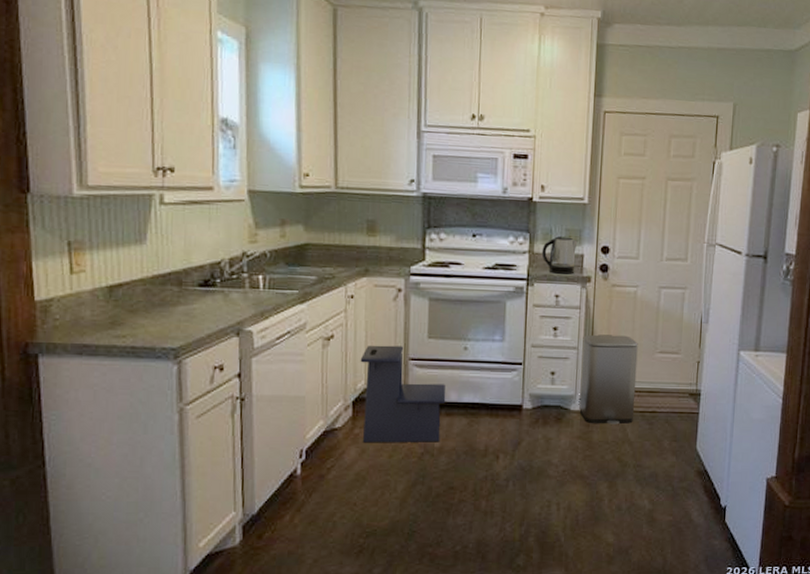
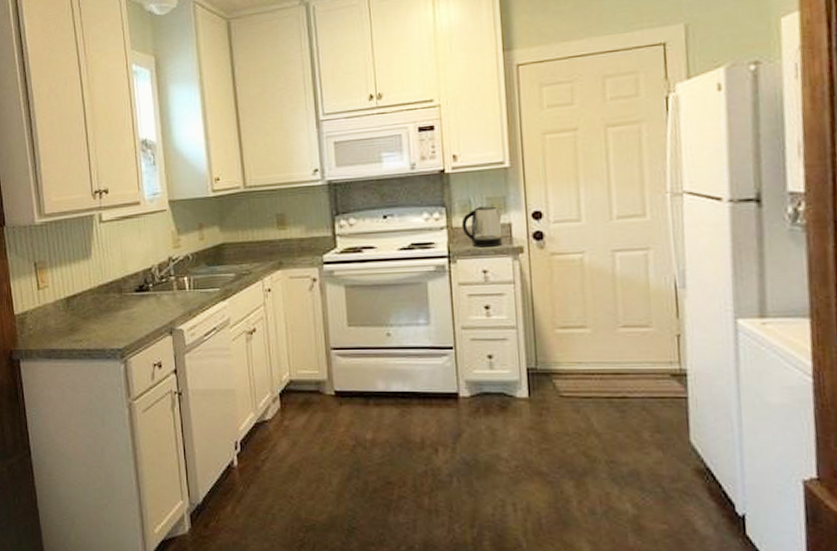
step stool: present [360,345,446,443] -> none [282,335,373,435]
pedal bin: present [579,334,638,425] -> none [522,309,599,413]

